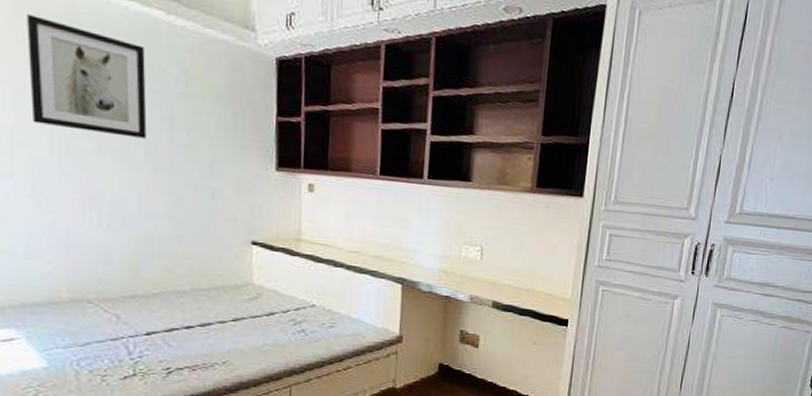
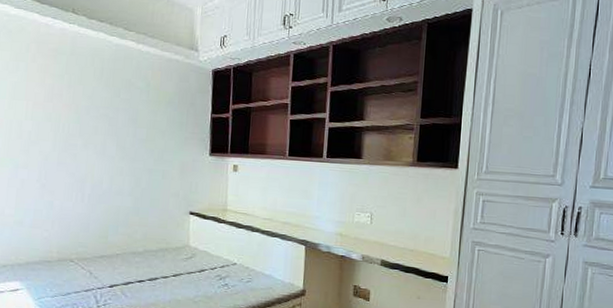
wall art: present [27,13,147,139] -> none [43,50,121,136]

